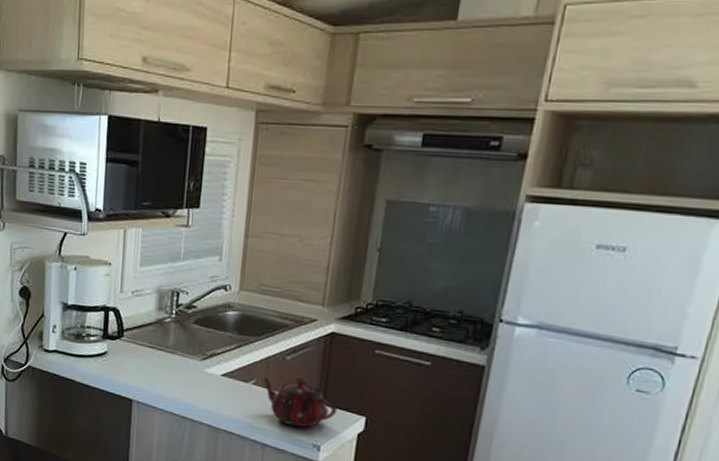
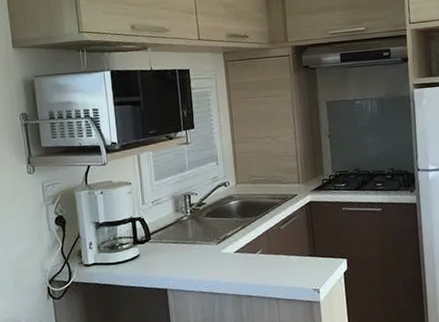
teapot: present [262,375,338,428] -> none [266,239,326,279]

